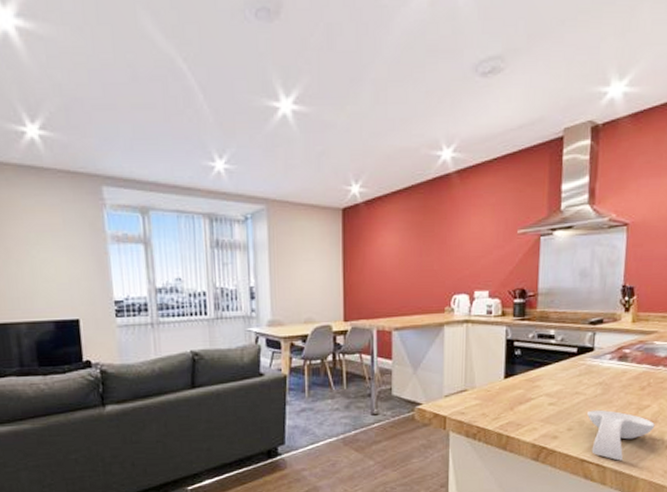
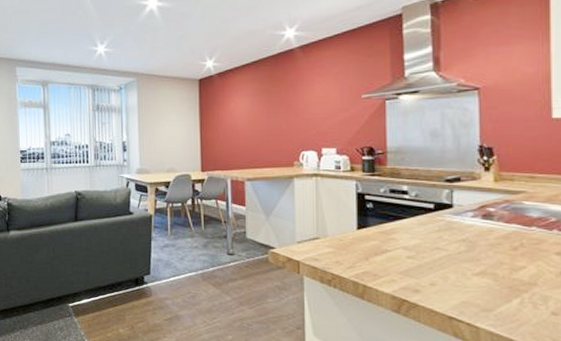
spoon rest: present [587,409,655,461] -> none [452,266,534,323]

